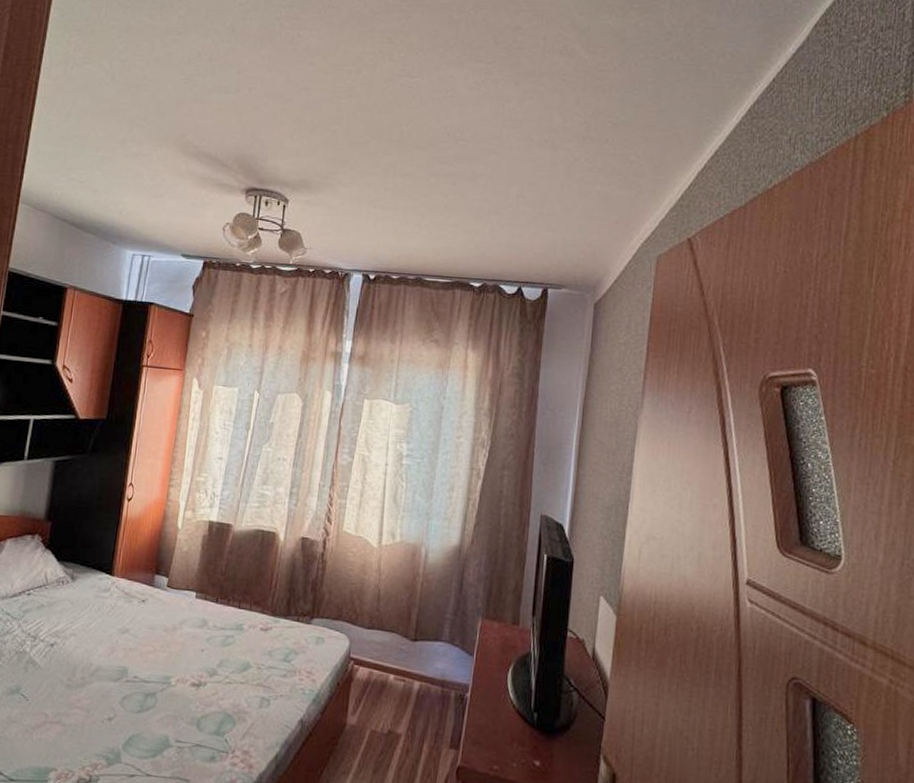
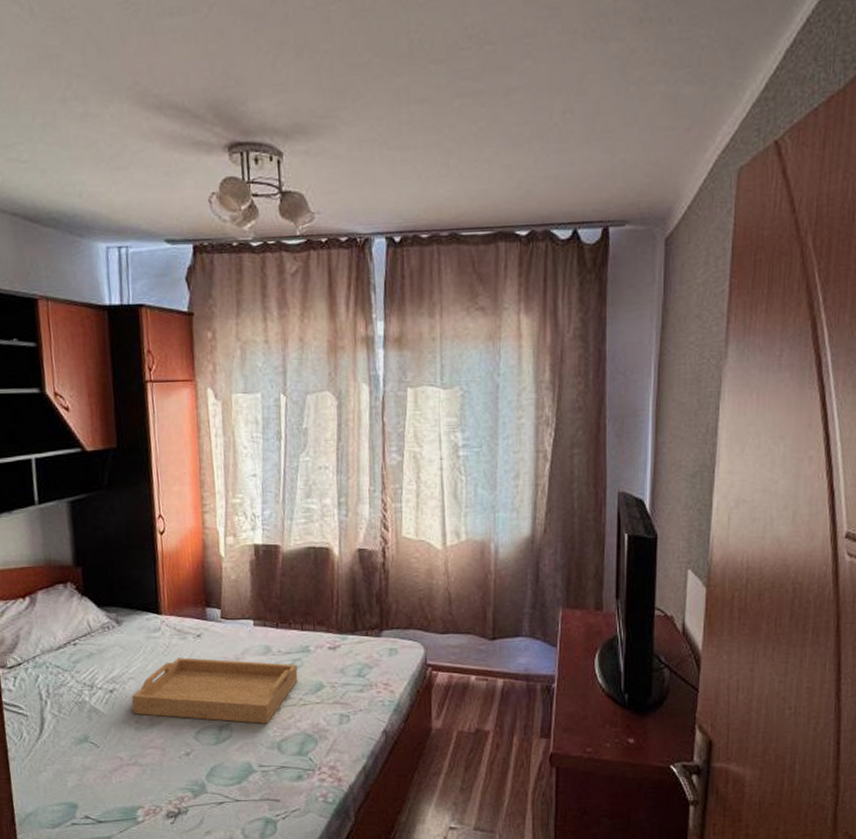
serving tray: none [67,620,229,697] -> present [132,657,298,724]

